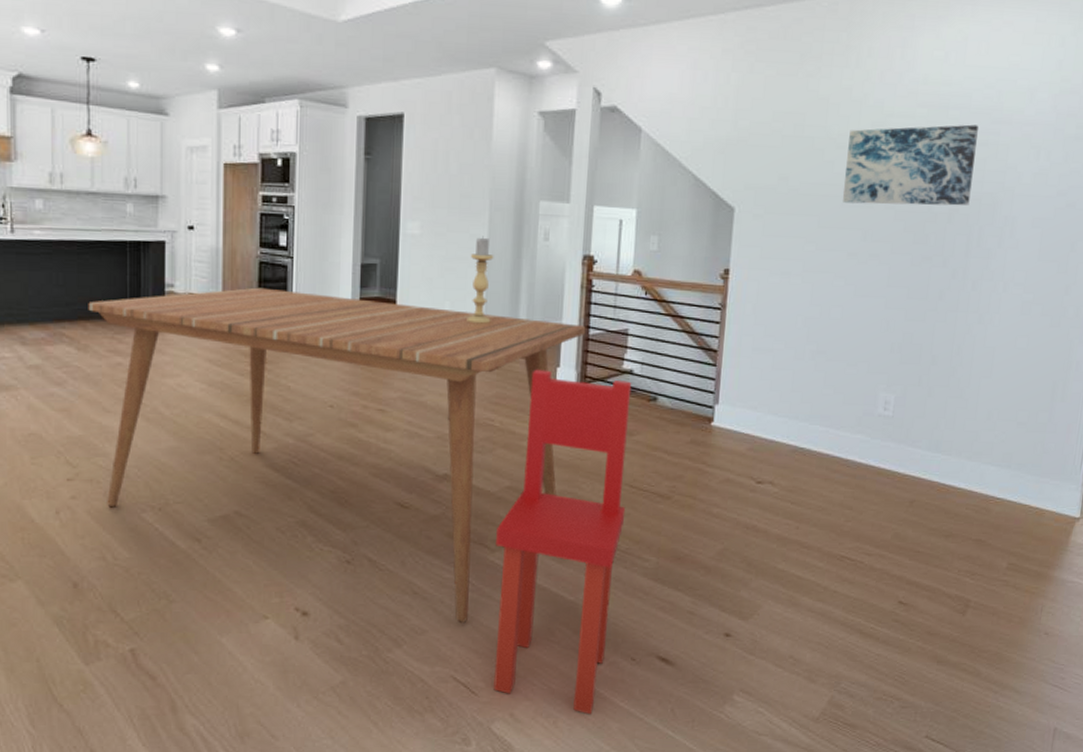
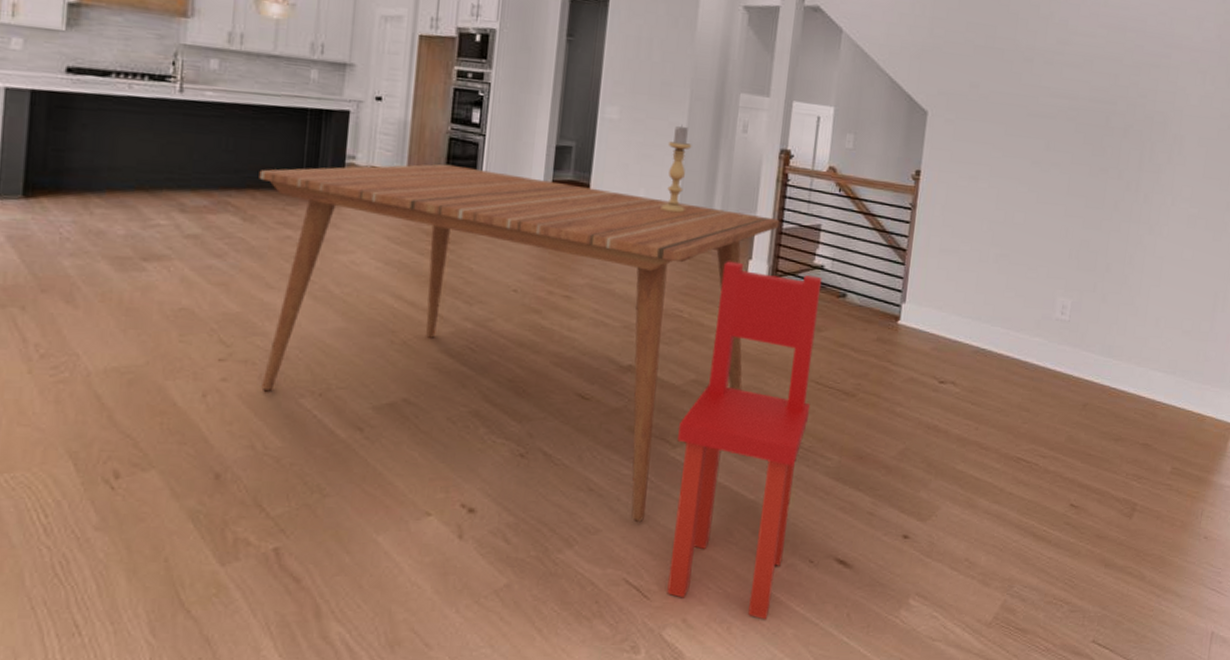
wall art: present [842,124,979,206] -> none [1028,44,1152,123]

